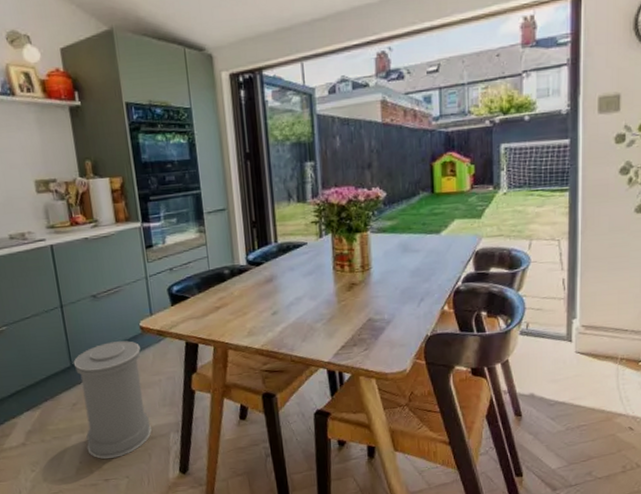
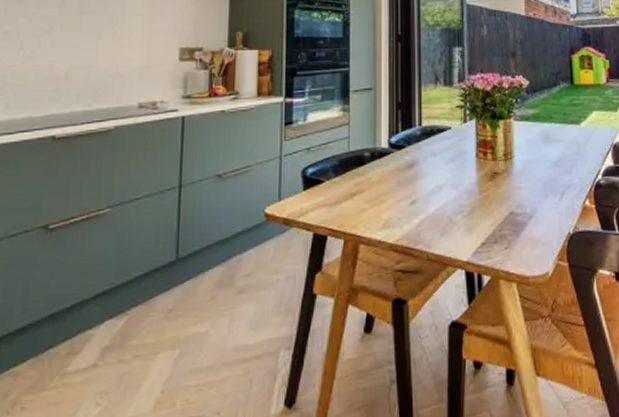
trash can: present [73,341,152,459] -> none [174,230,261,387]

